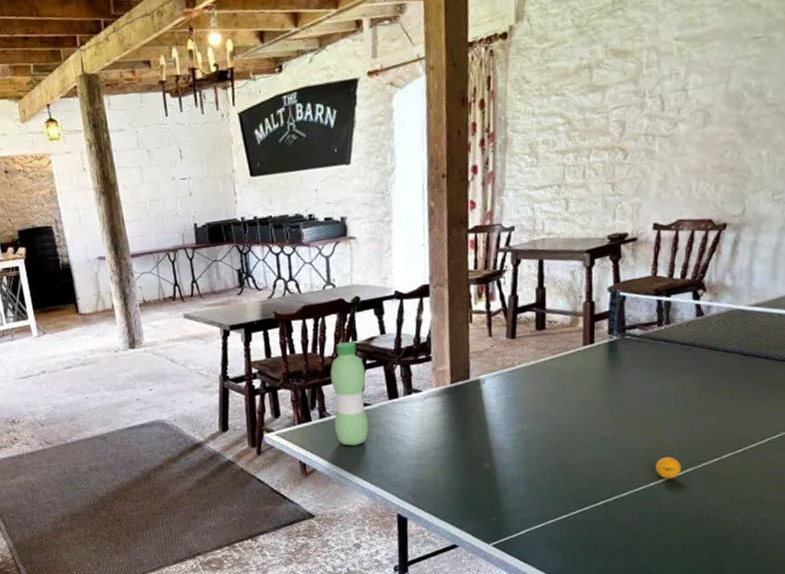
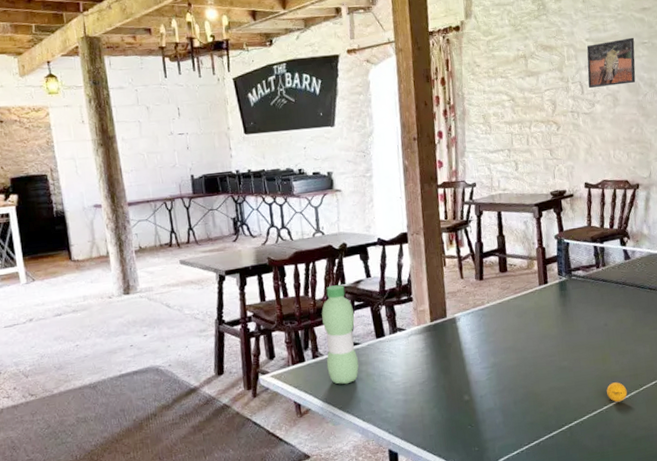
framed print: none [671,31,743,104] -> present [586,37,636,89]

